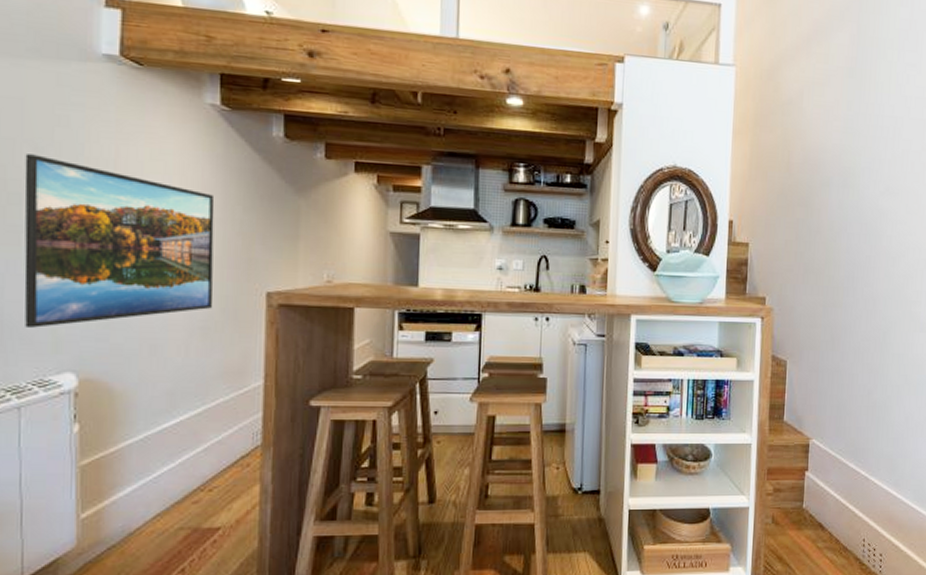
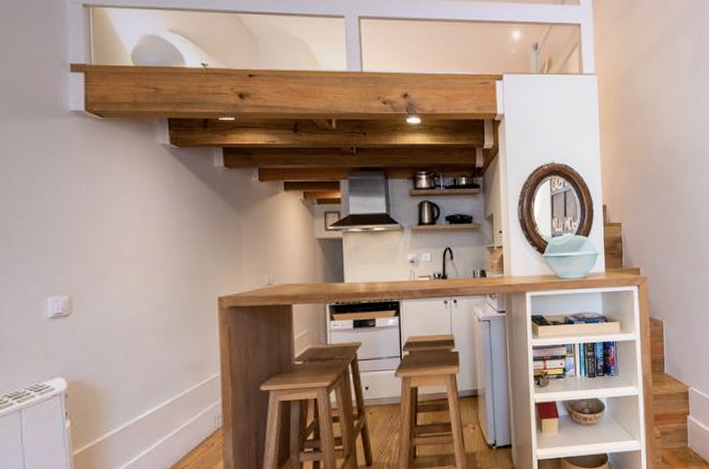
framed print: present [24,154,215,328] -> none [13,198,175,342]

